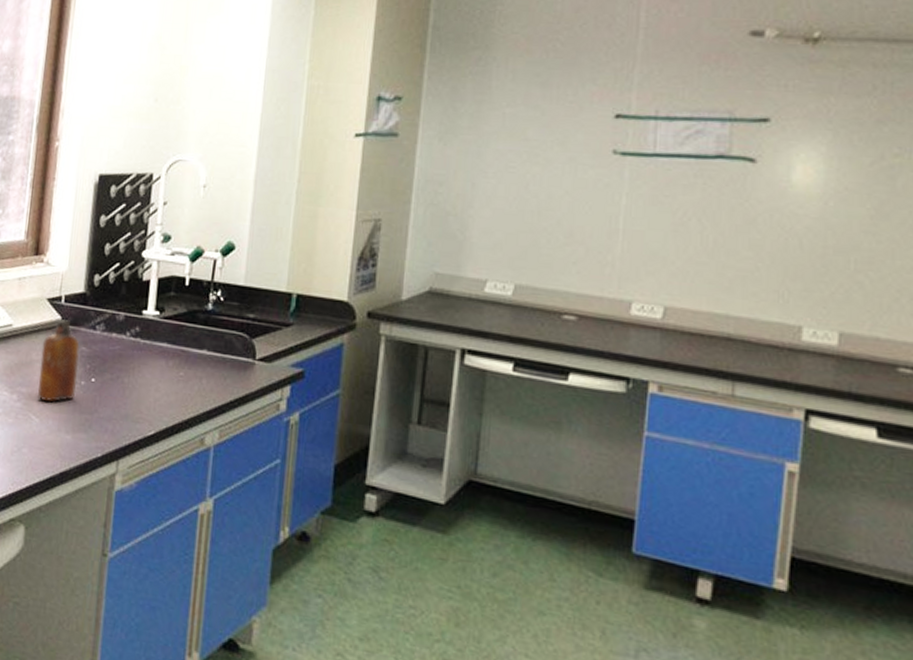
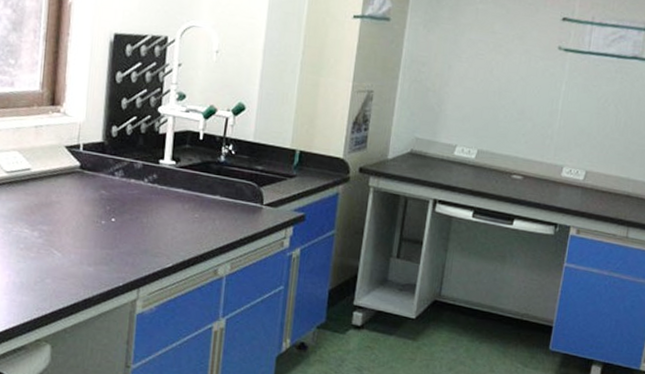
flask: present [38,318,80,403] -> none [59,164,99,239]

